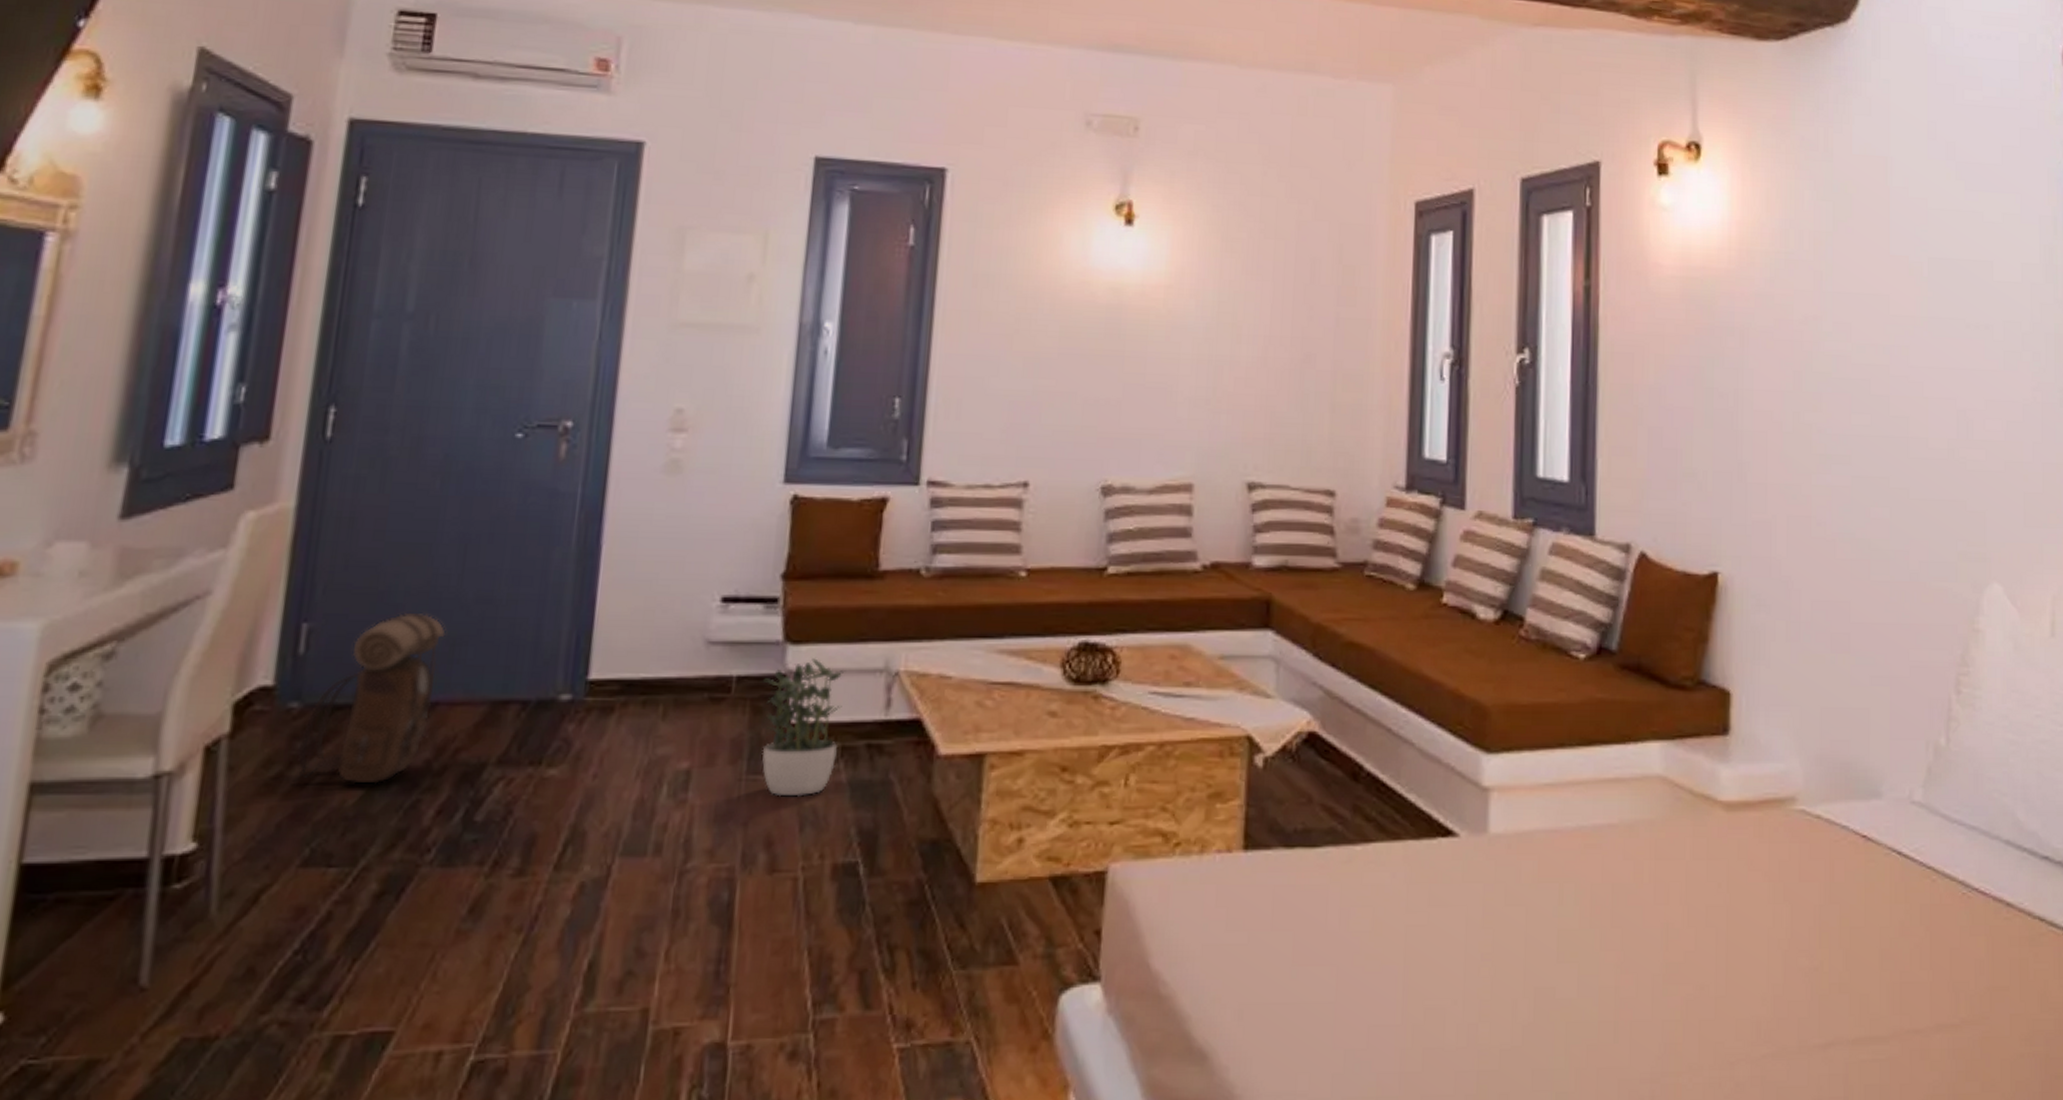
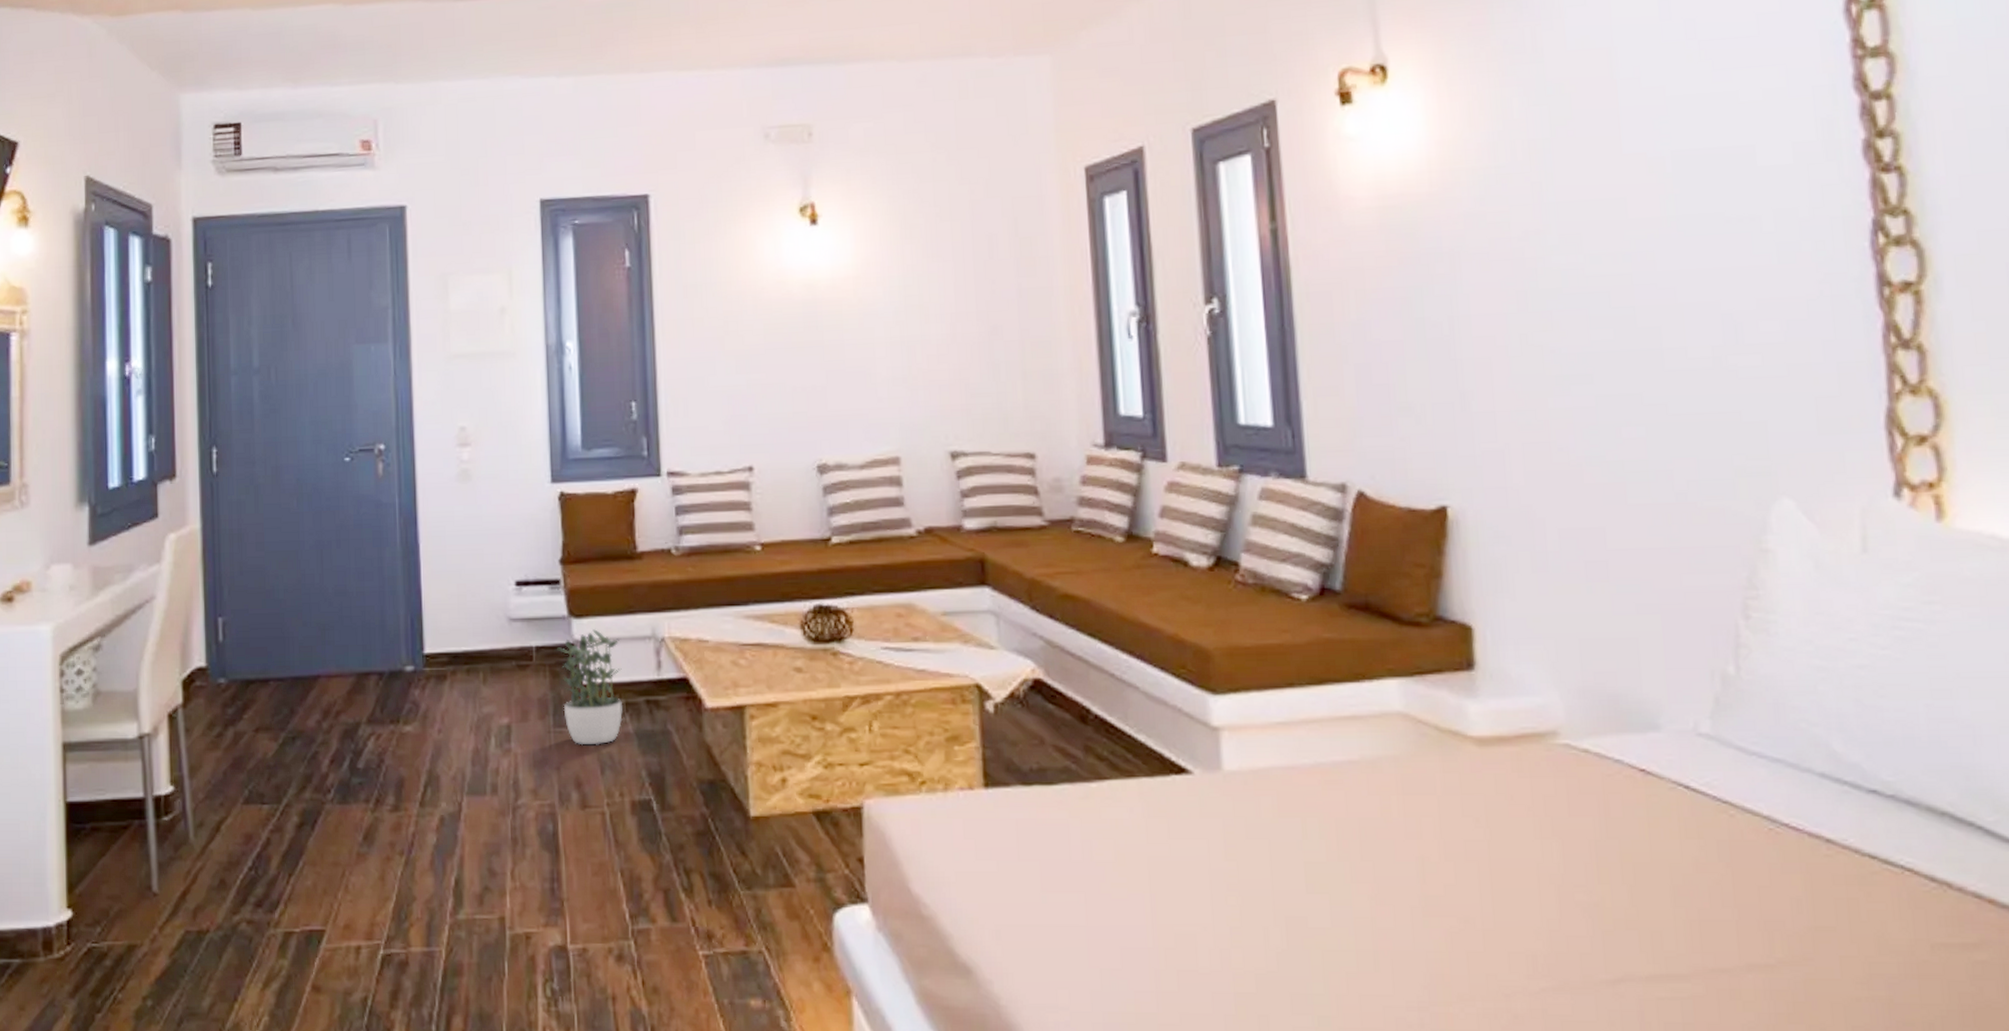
backpack: present [290,612,446,785] -> none [228,605,317,742]

